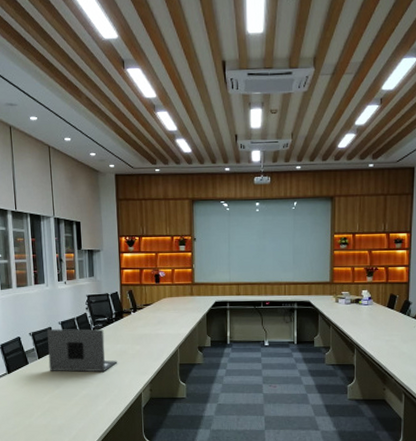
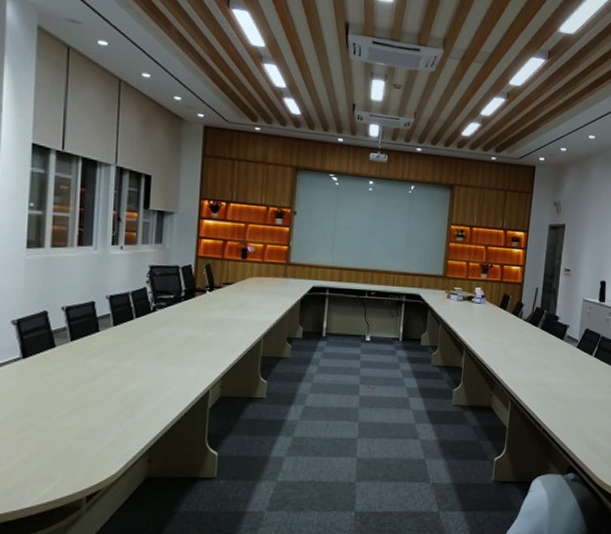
laptop: present [47,329,118,373] -> none [85,304,182,363]

